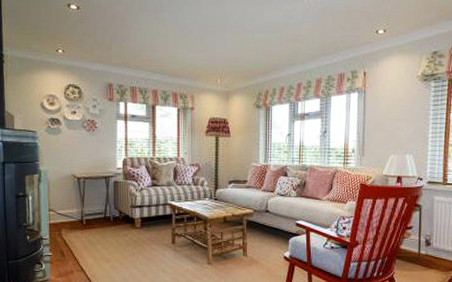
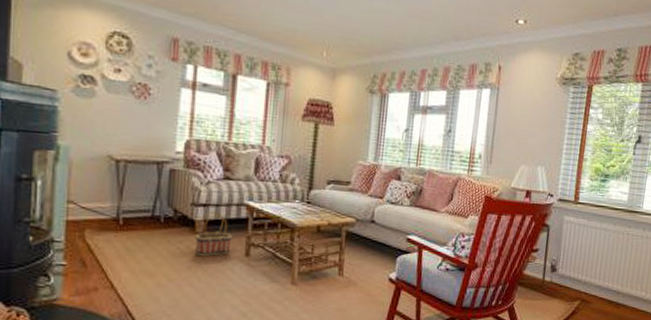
basket: none [135,211,161,245] -> present [194,211,232,257]

